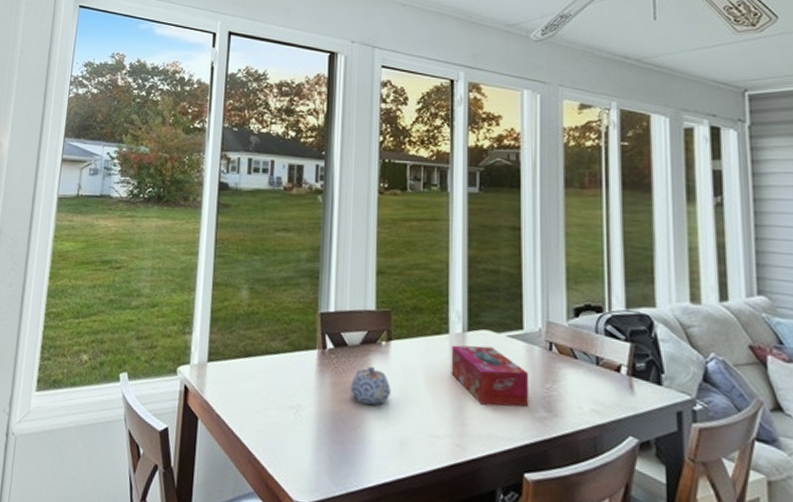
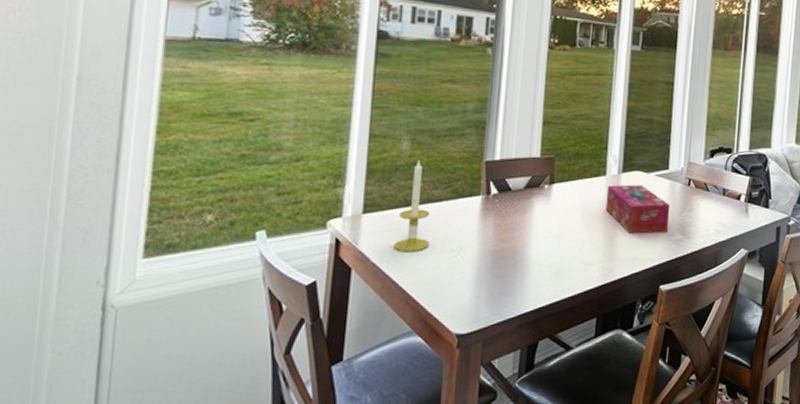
candle: none [236,309,269,406] -> present [394,159,430,253]
teapot: present [351,365,391,406] -> none [513,207,551,242]

